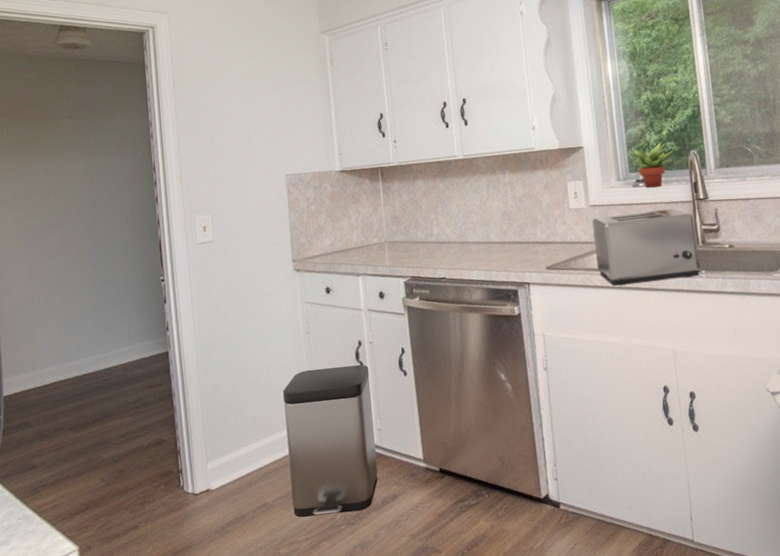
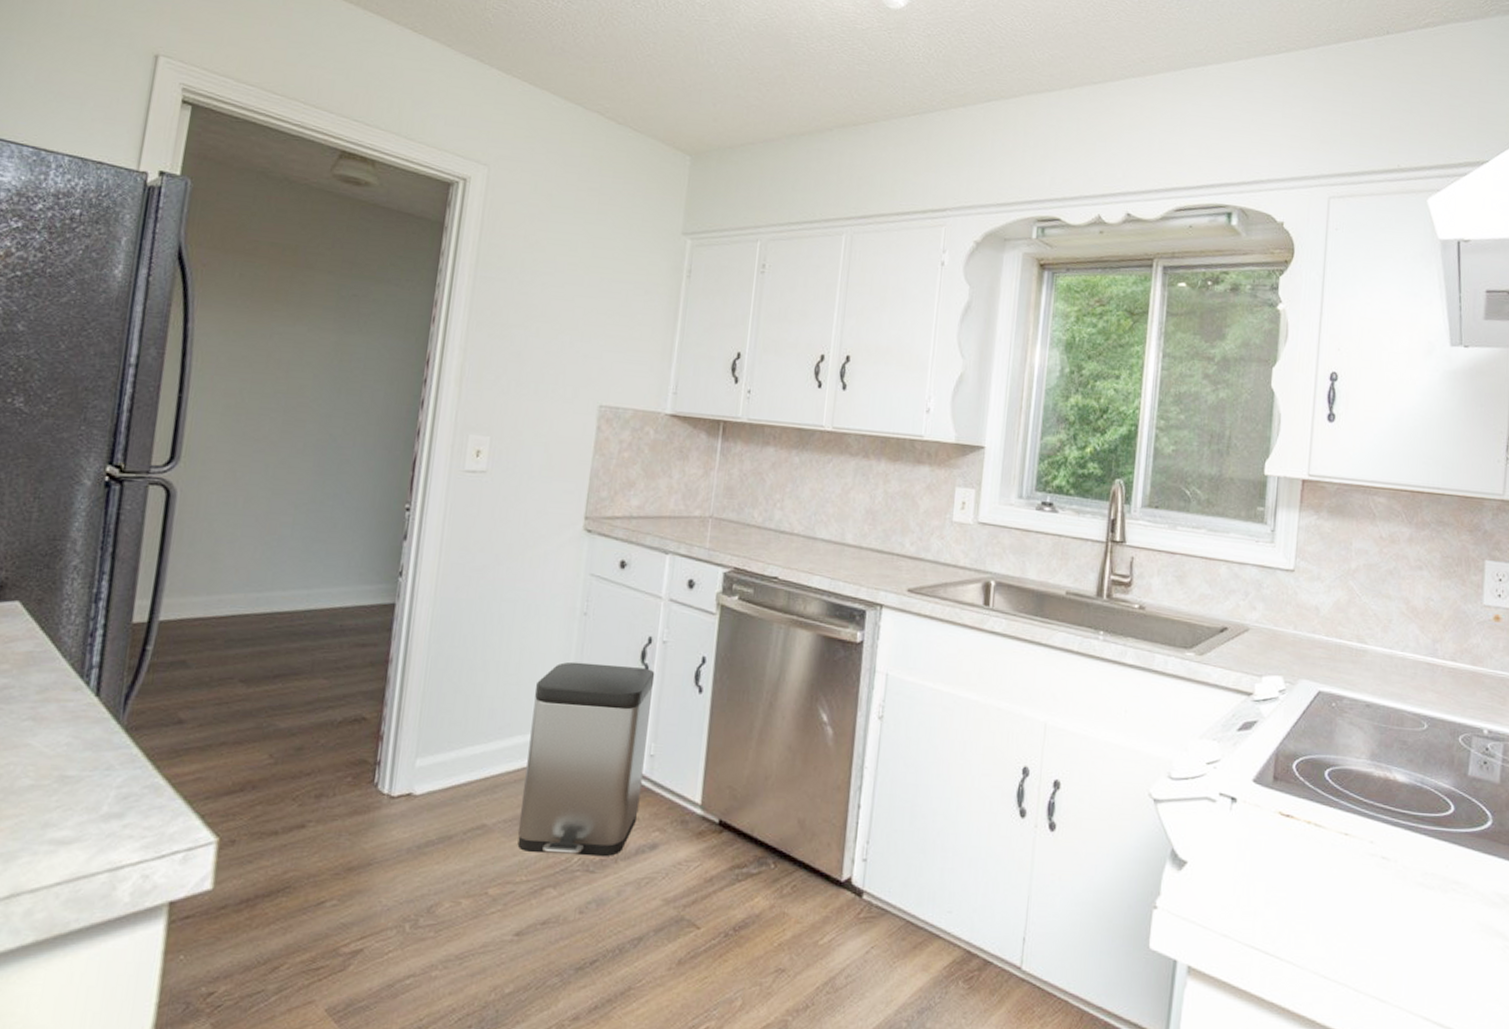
toaster: present [592,208,701,287] -> none [972,539,1104,638]
succulent plant: present [628,142,673,189] -> none [1036,460,1094,518]

